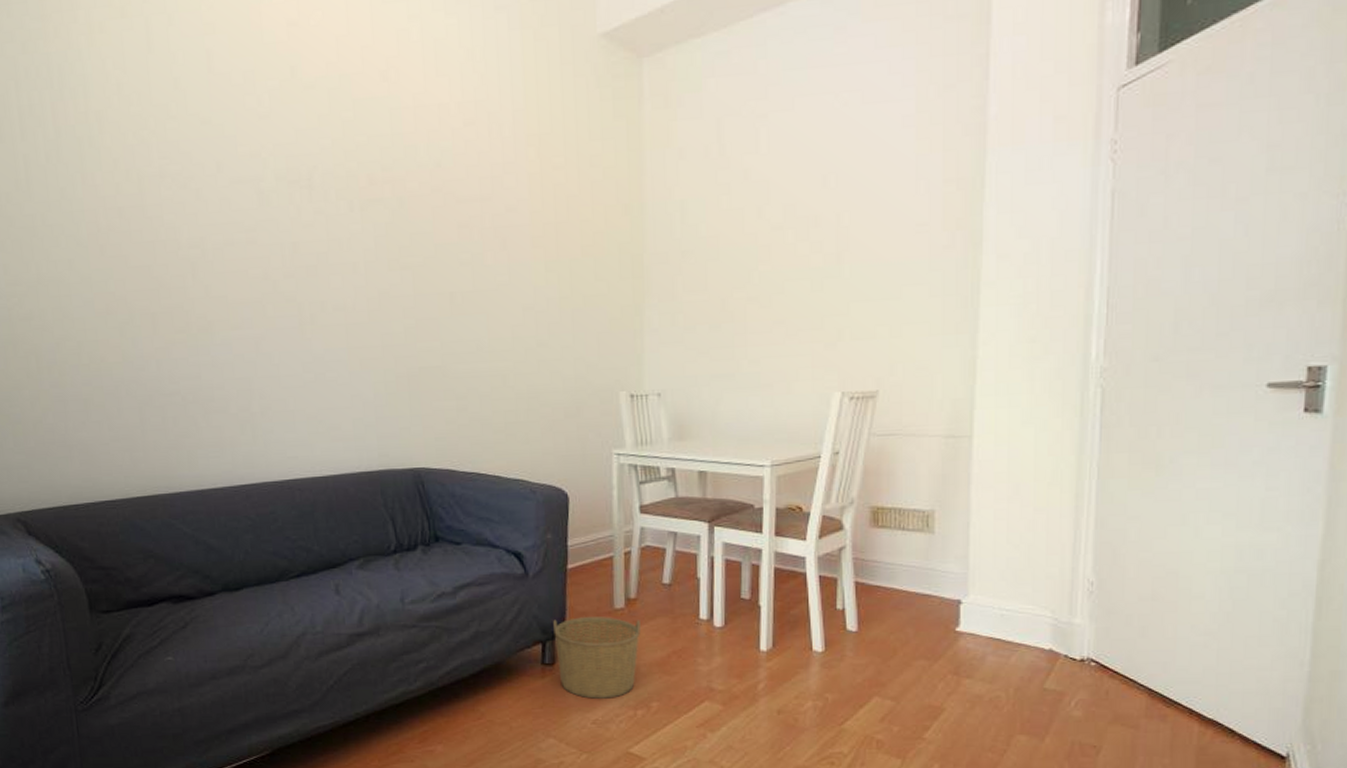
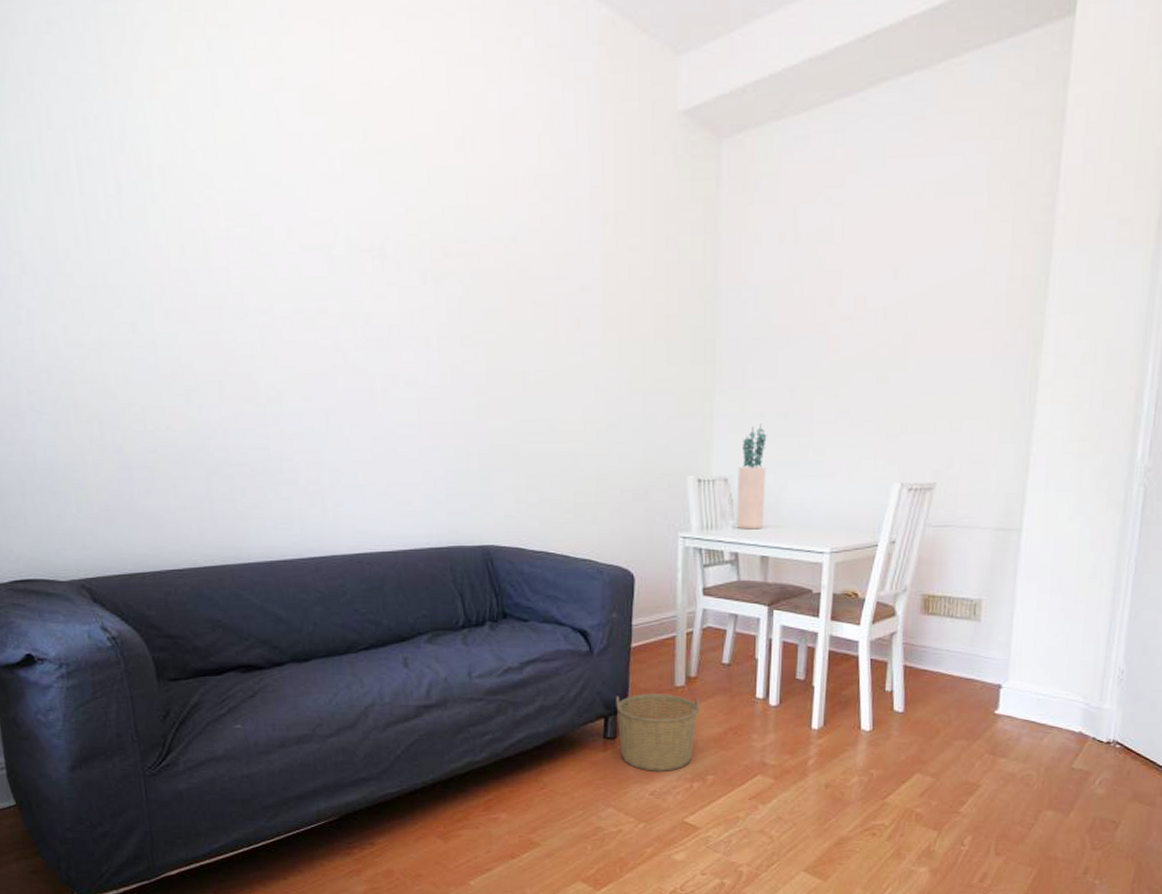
vase: none [671,336,701,445] -> present [736,424,767,530]

